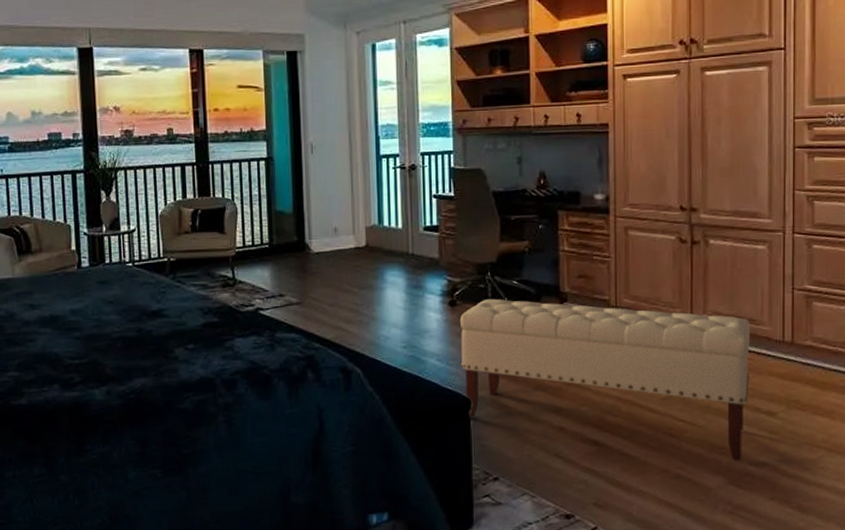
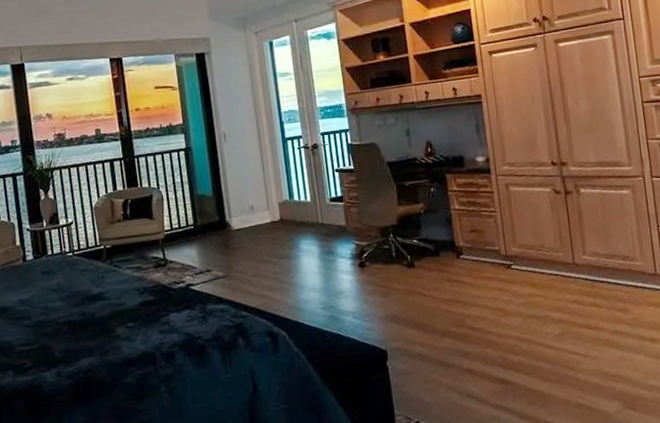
bench: present [460,298,751,462] -> none [370,255,634,387]

